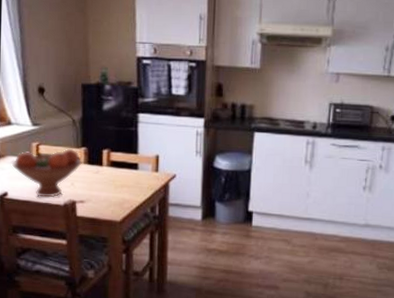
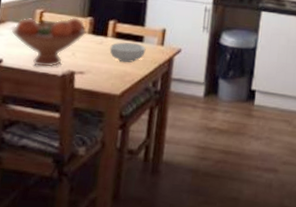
cereal bowl: none [106,170,141,191] -> present [109,42,146,63]

